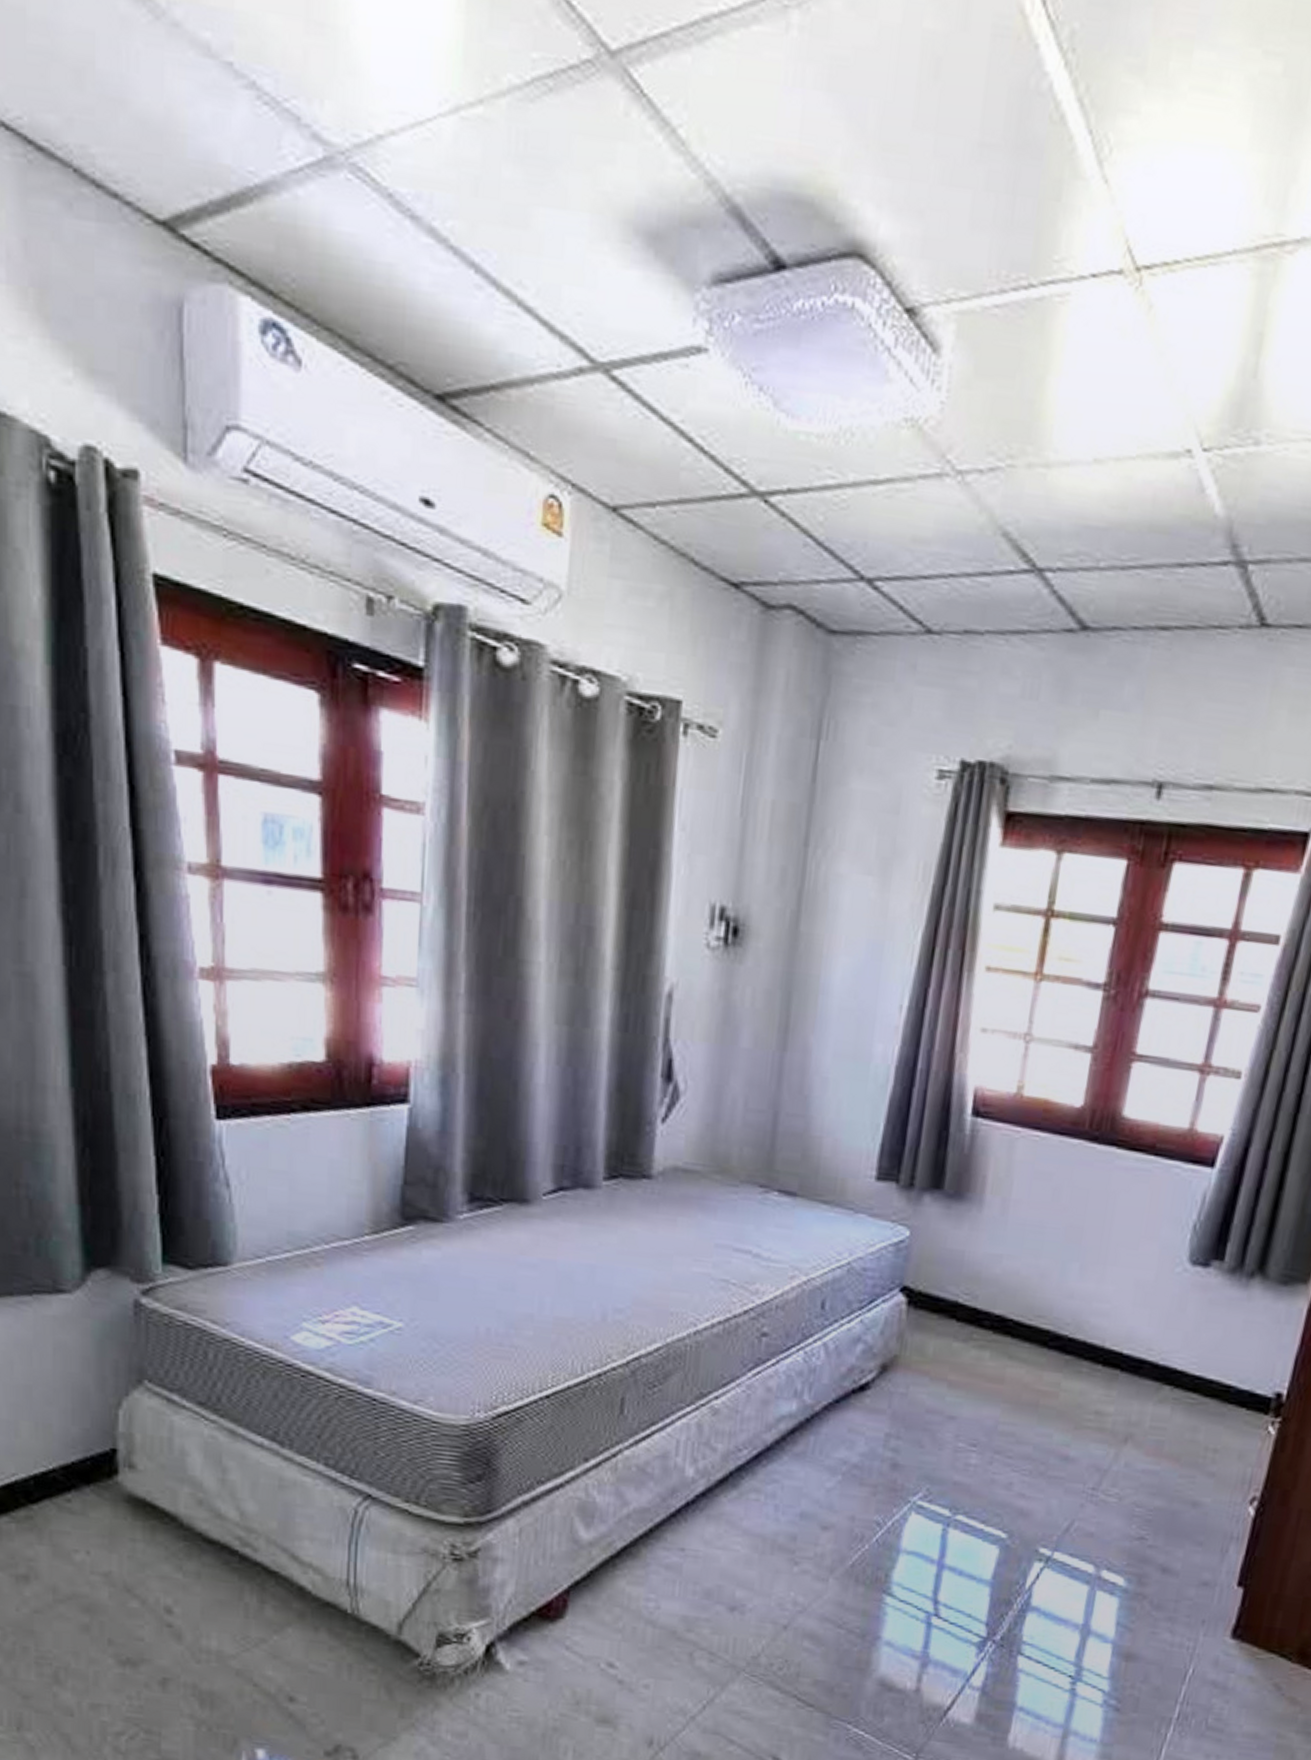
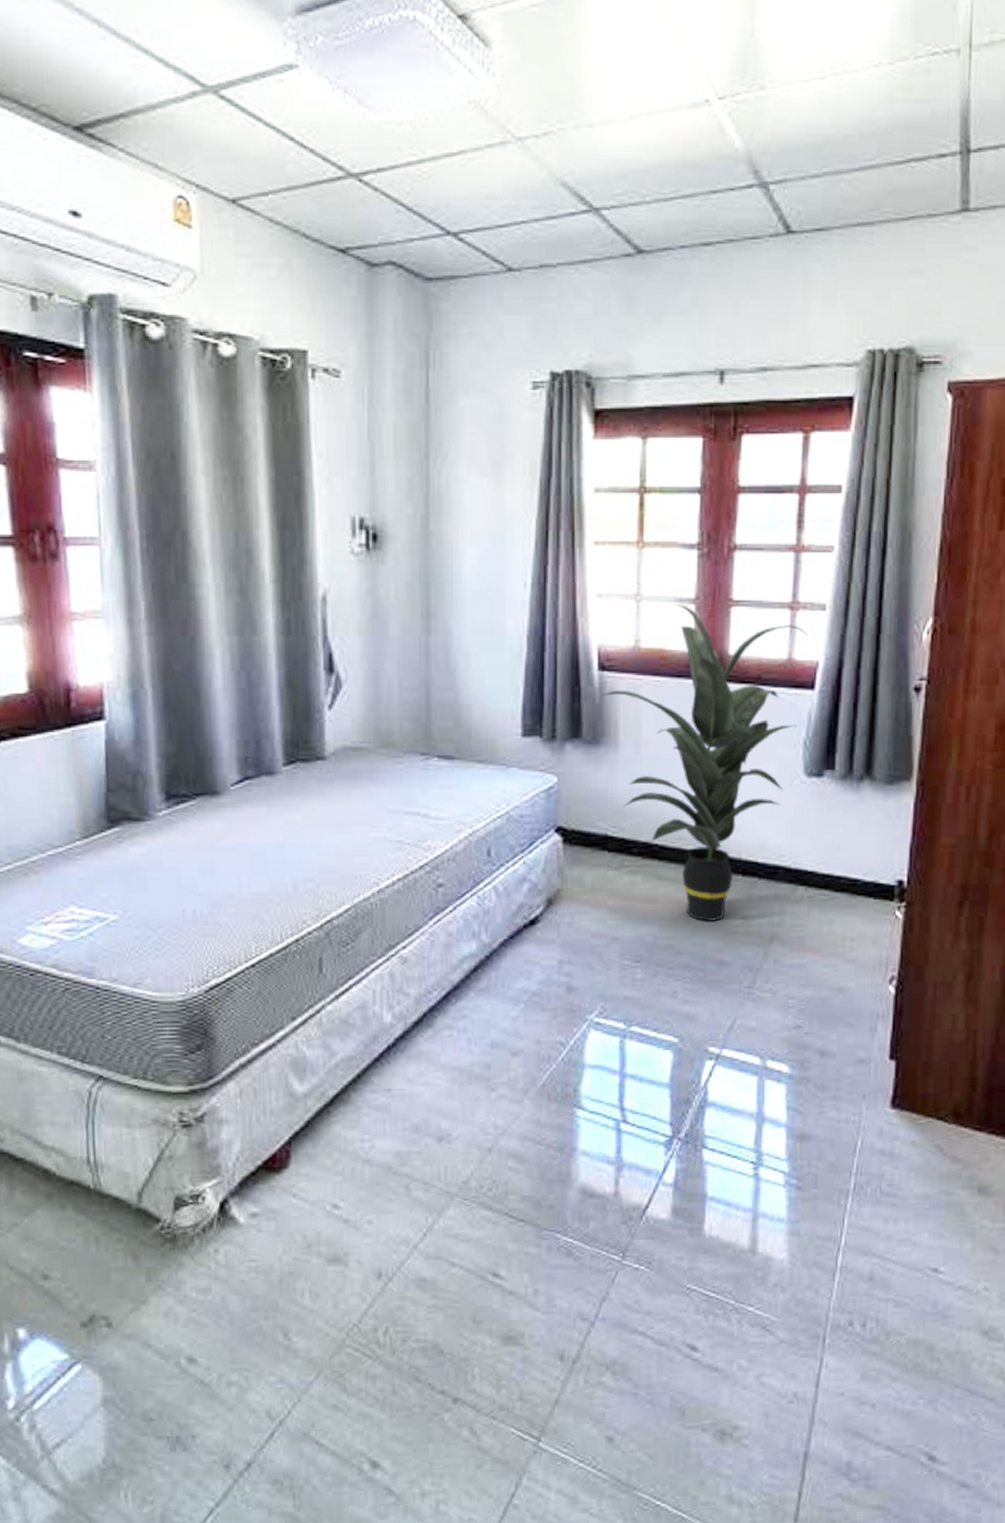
indoor plant: none [971,1051,1215,1412] -> present [601,604,807,922]

